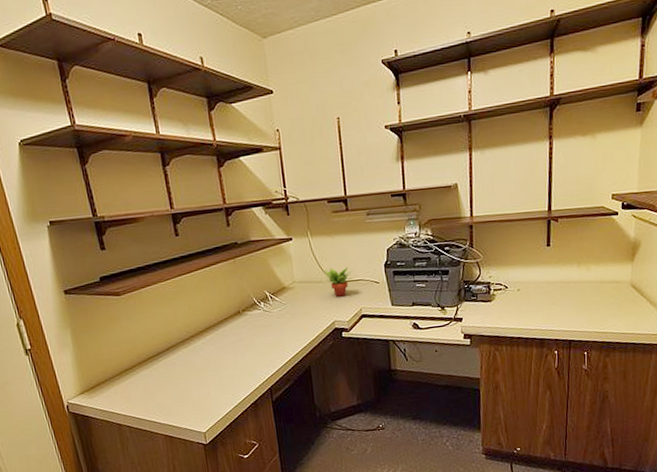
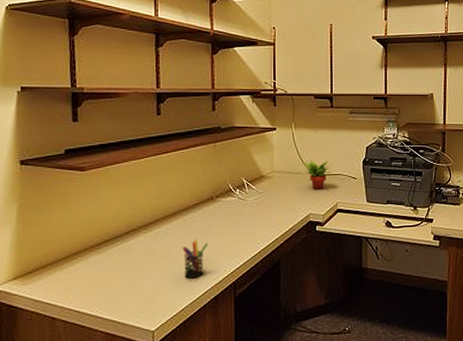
pen holder: none [218,351,242,387] -> present [182,239,209,279]

